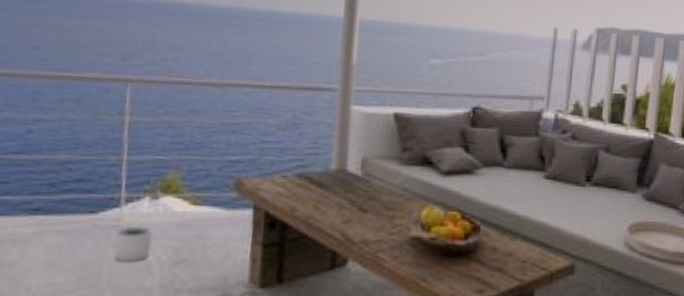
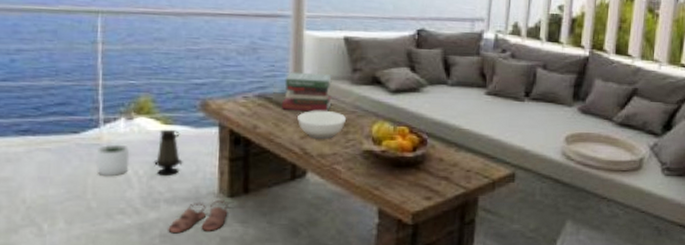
lantern: none [177,210,211,262] -> present [153,129,183,175]
books: none [323,149,380,195] -> present [282,72,332,113]
bowl: none [340,192,394,225] -> present [297,111,347,140]

